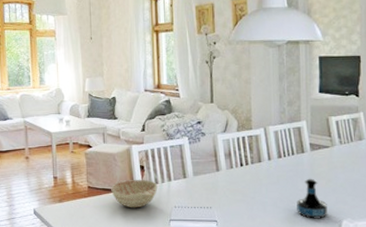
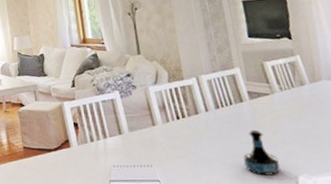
decorative bowl: present [111,179,158,208] -> none [46,137,94,169]

